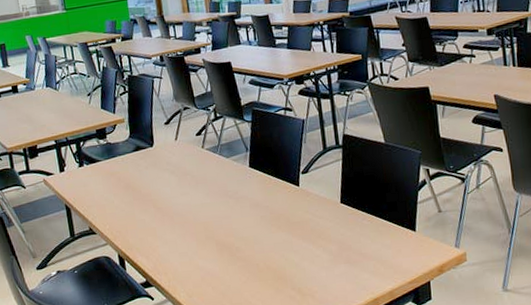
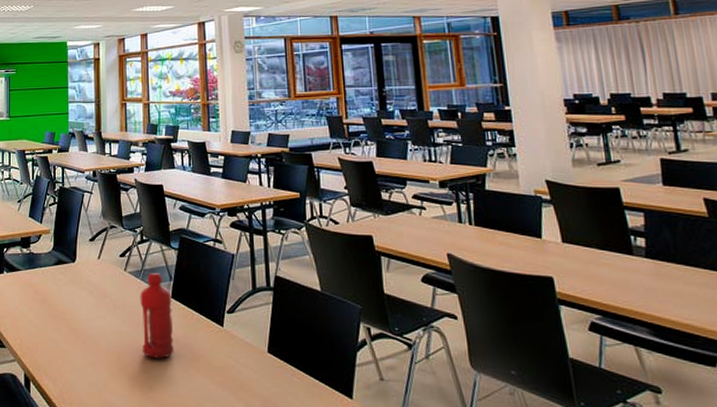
water bottle: none [219,145,257,223] -> present [140,272,174,358]

